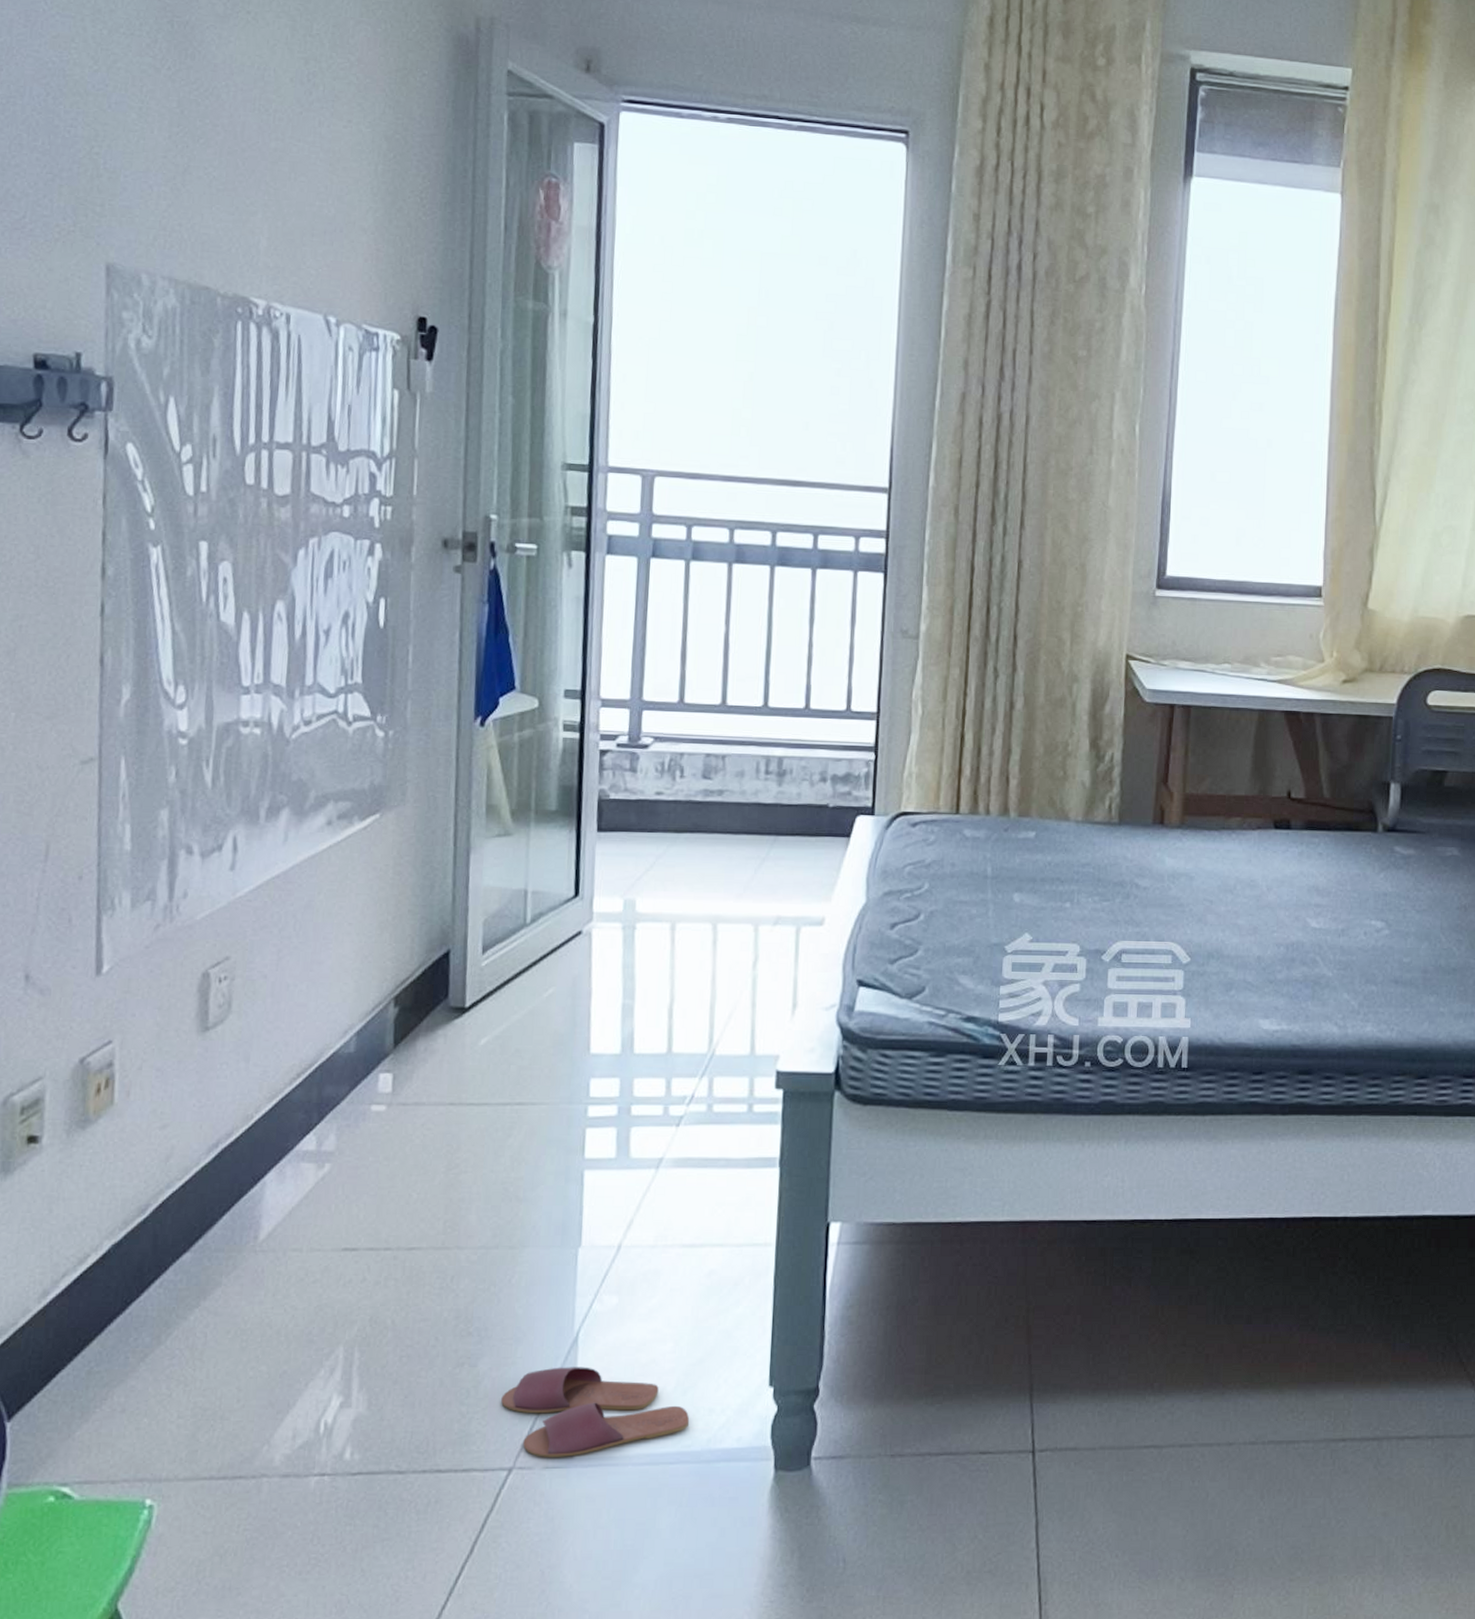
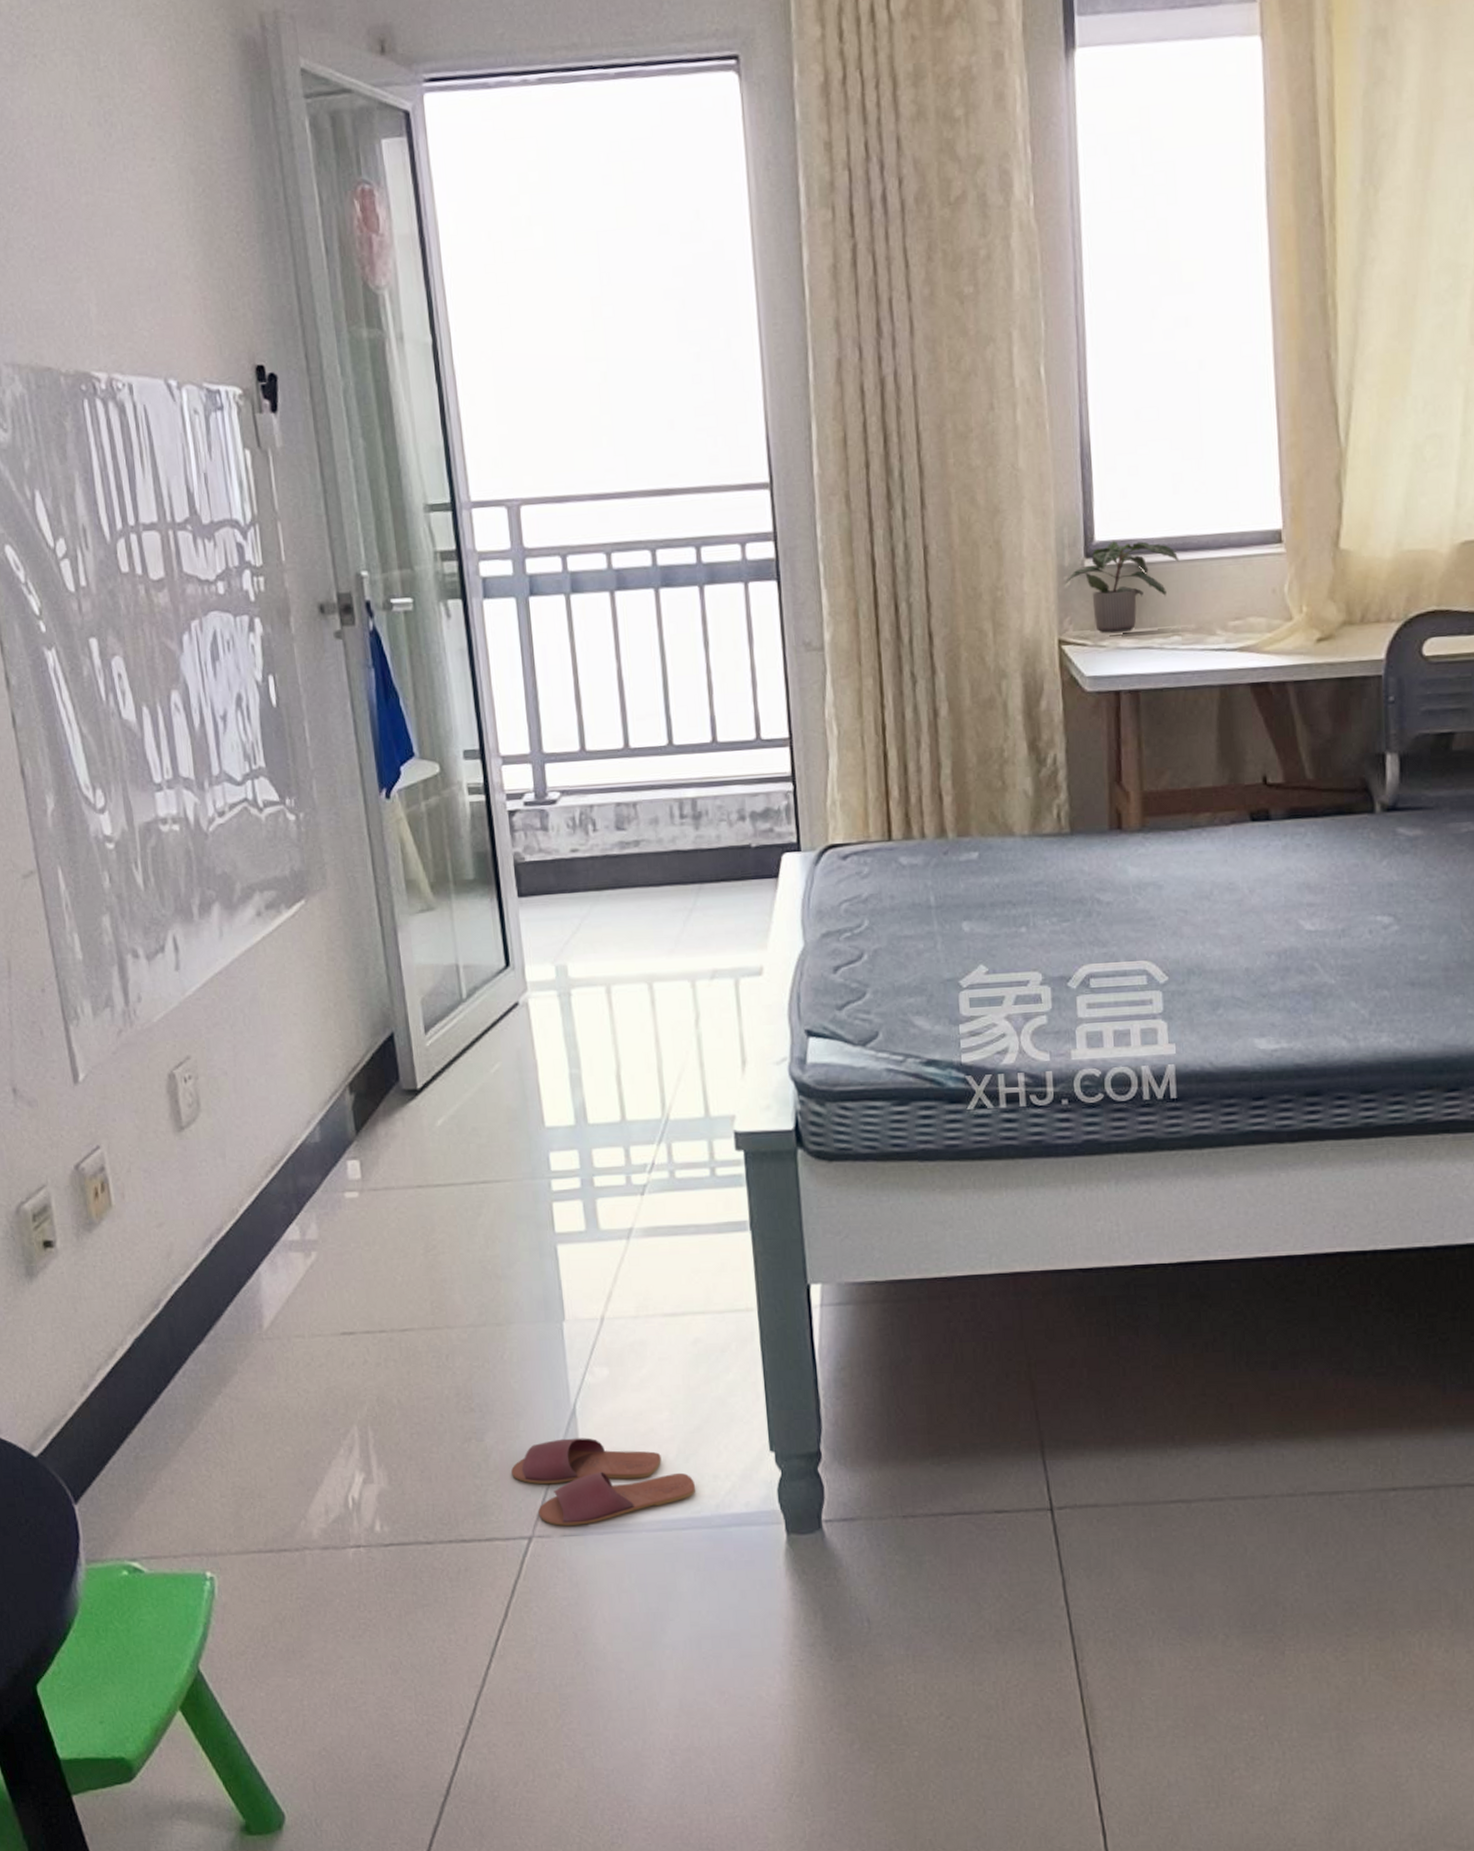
potted plant: none [1137,577,1236,656] -> present [1065,541,1180,634]

